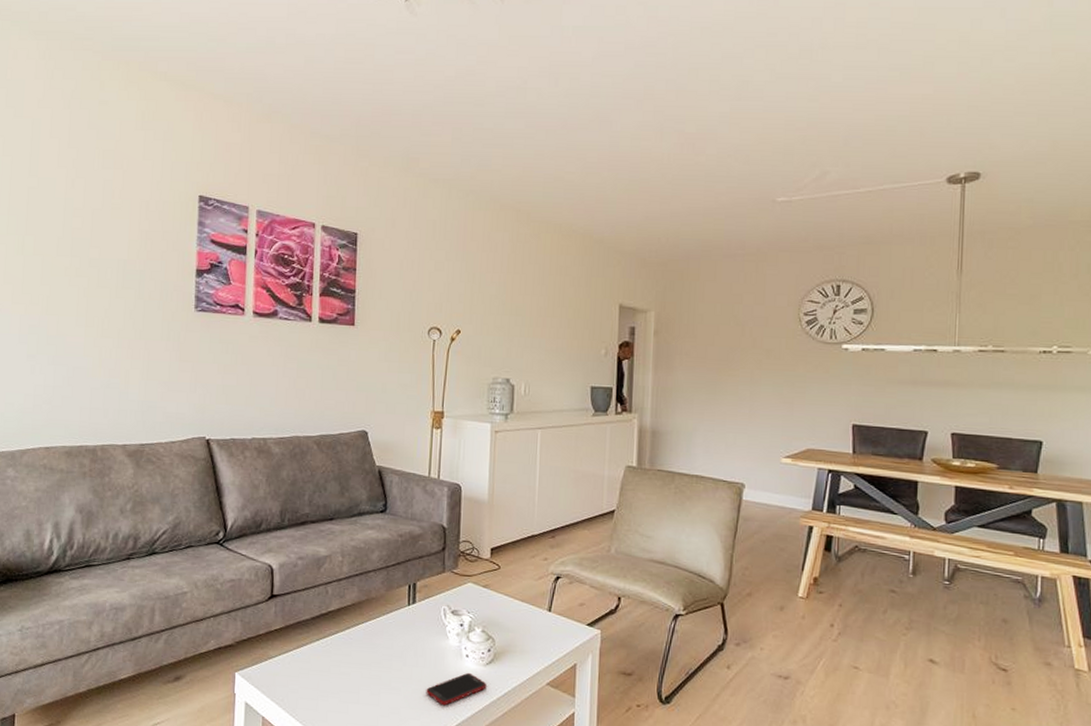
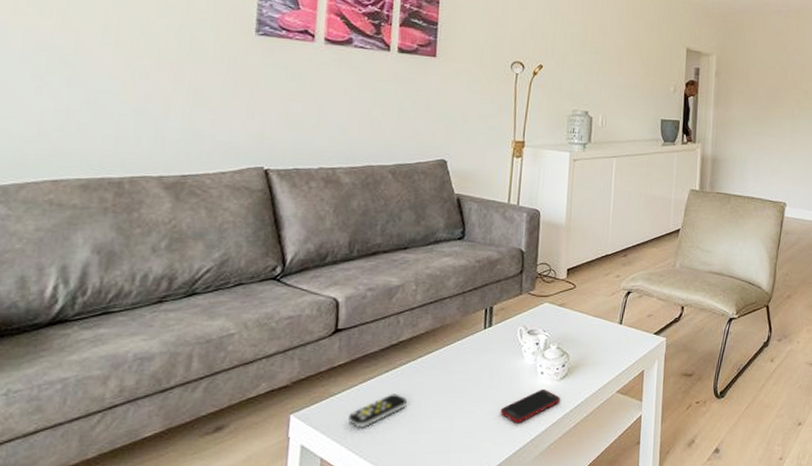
remote control: none [285,662,337,693] -> present [348,394,407,428]

